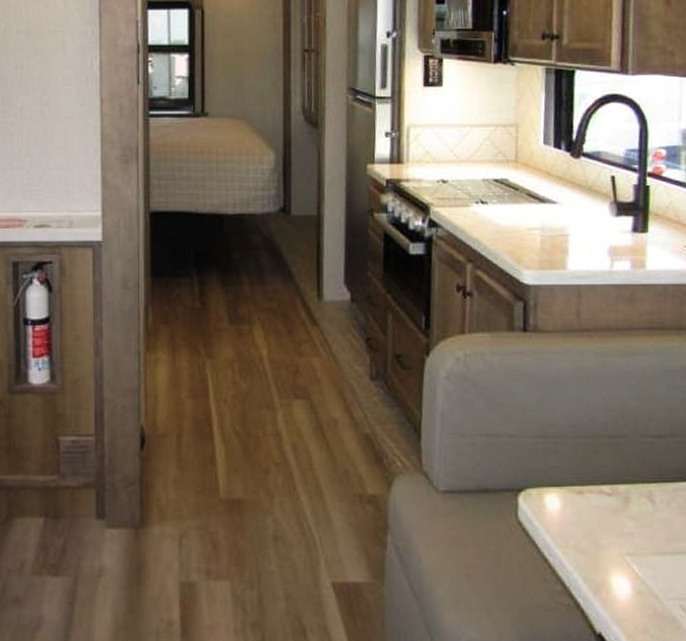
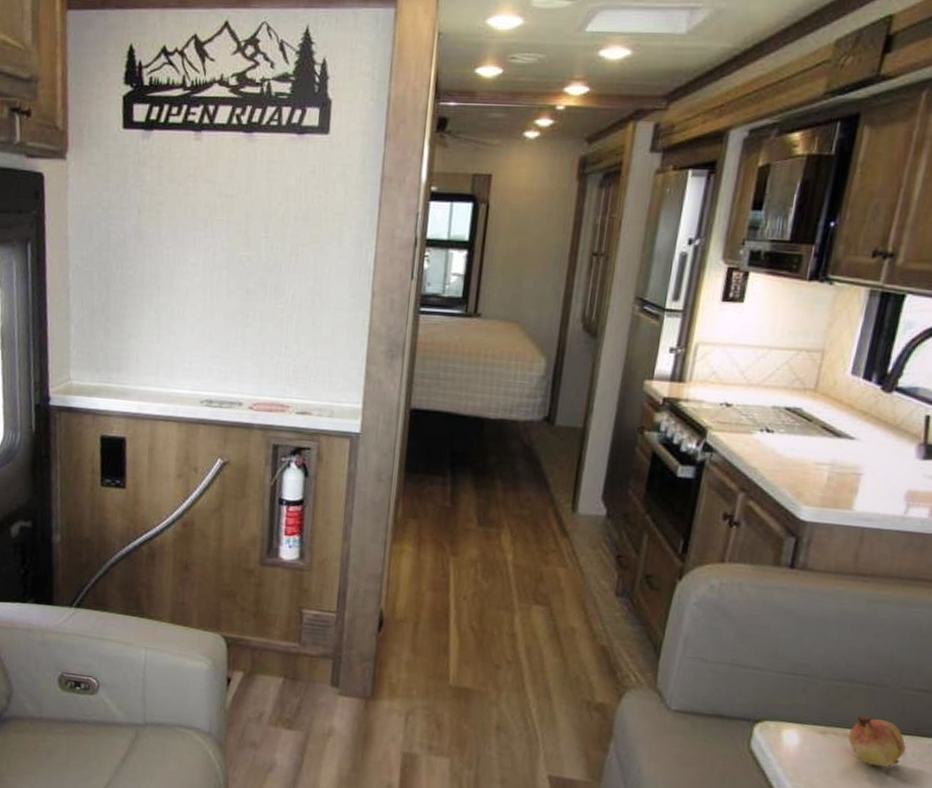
fruit: none [602,467,654,518] -> present [848,714,906,767]

